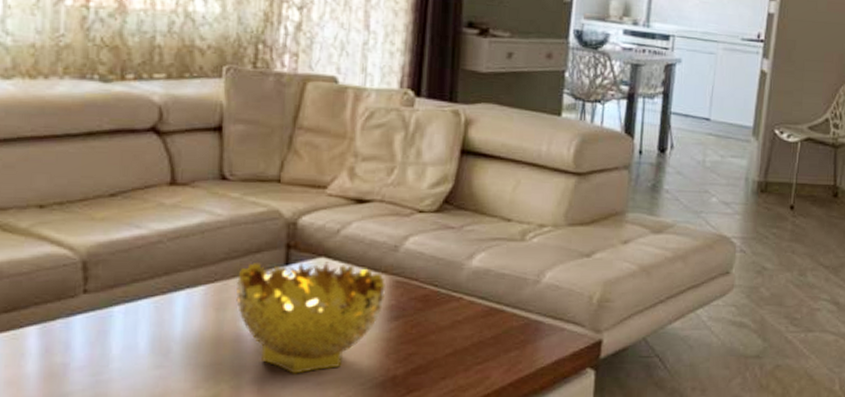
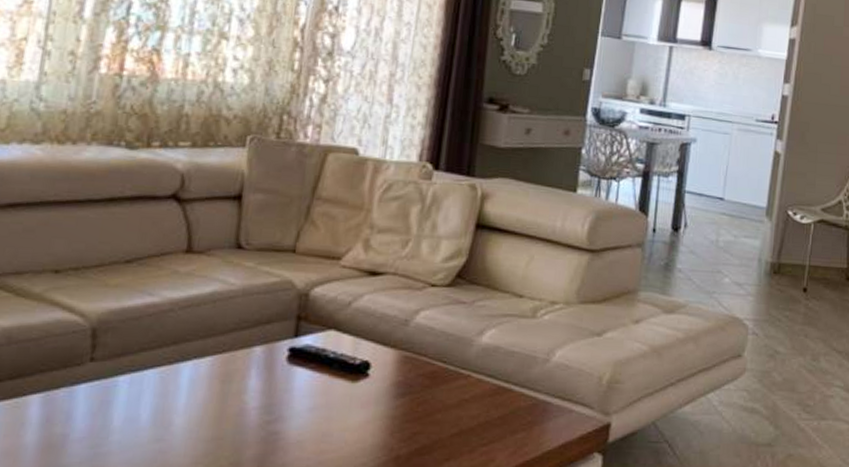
decorative bowl: present [236,262,386,374] -> none [242,334,394,452]

